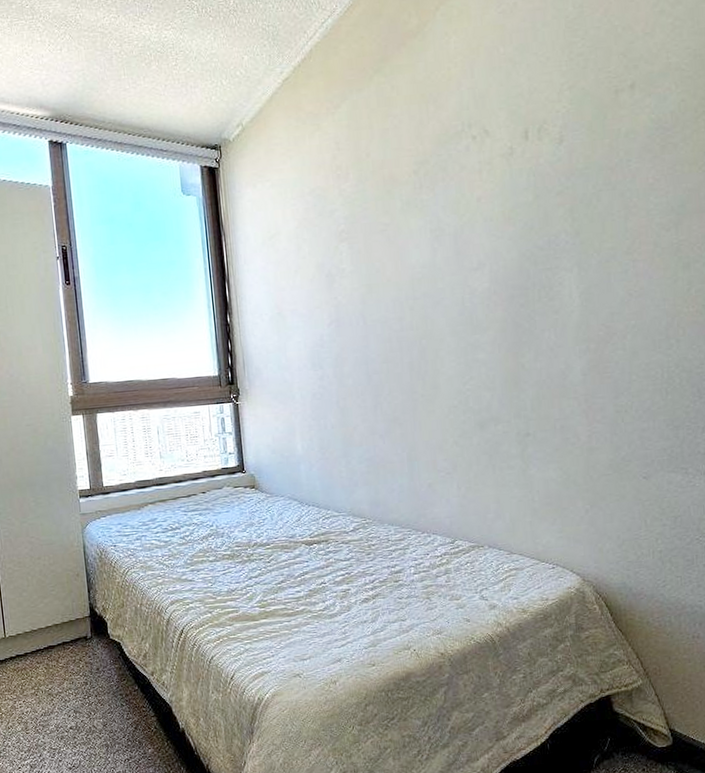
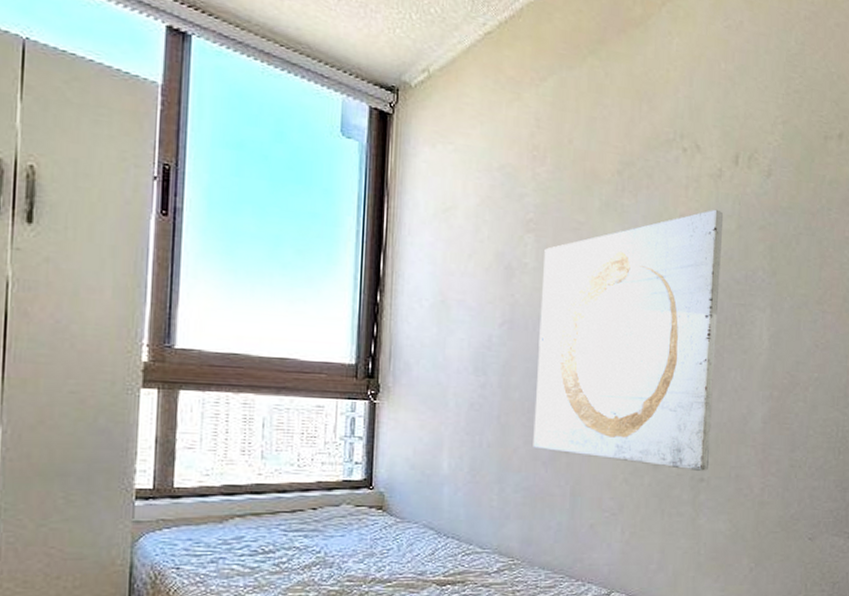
wall art: none [358,185,533,427] -> present [533,209,724,471]

